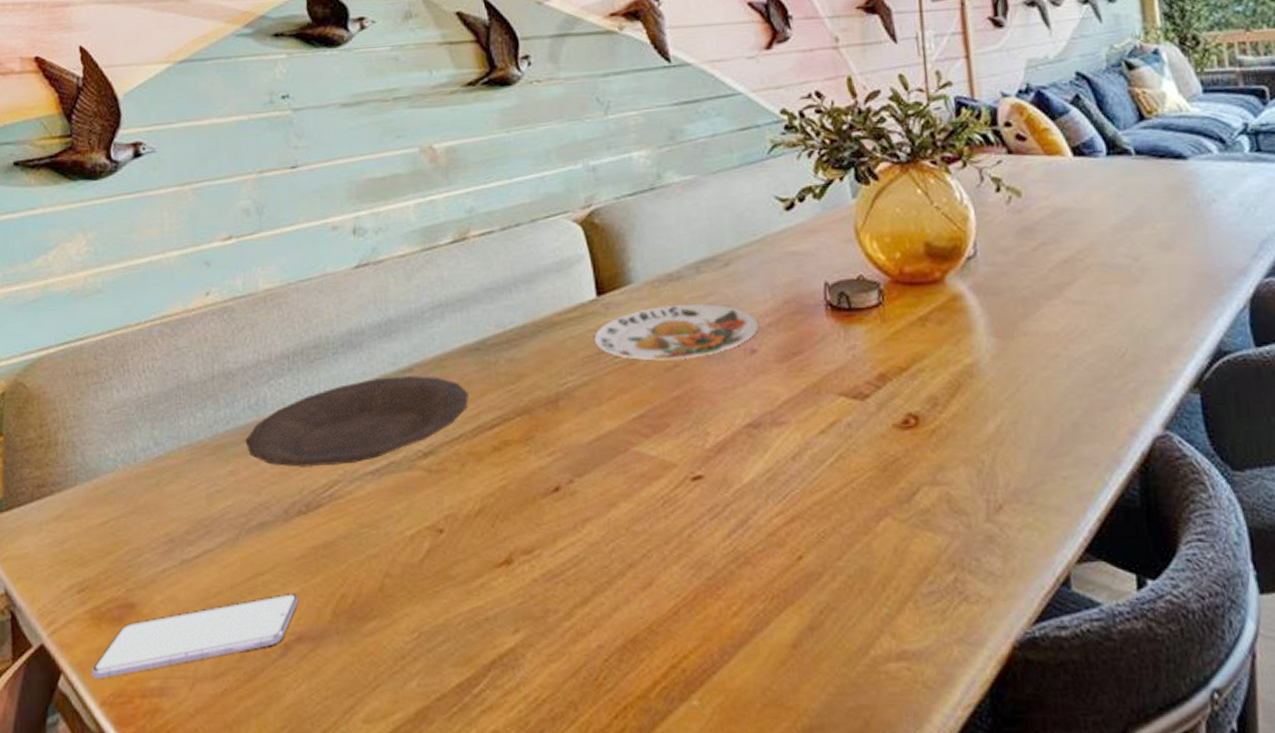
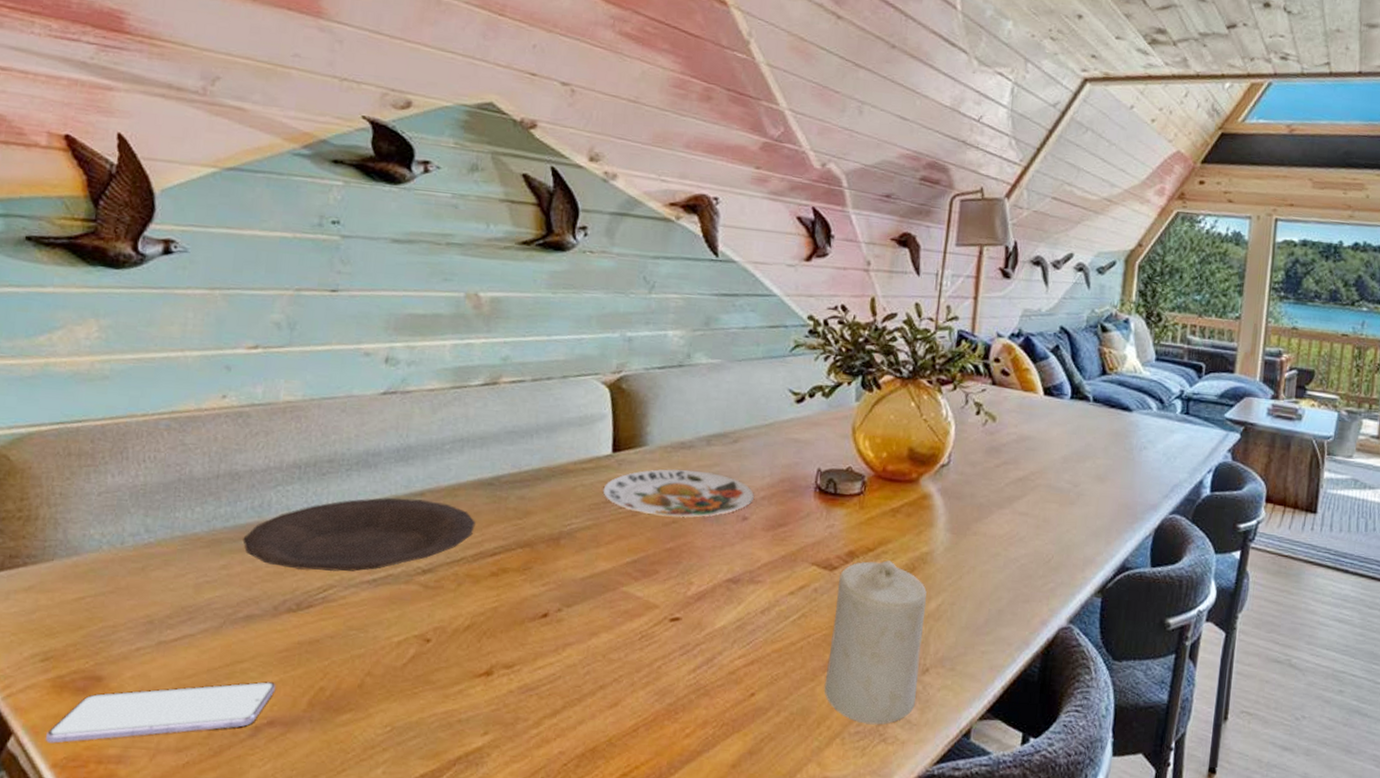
candle: none [874,379,994,581] -> present [824,560,927,725]

